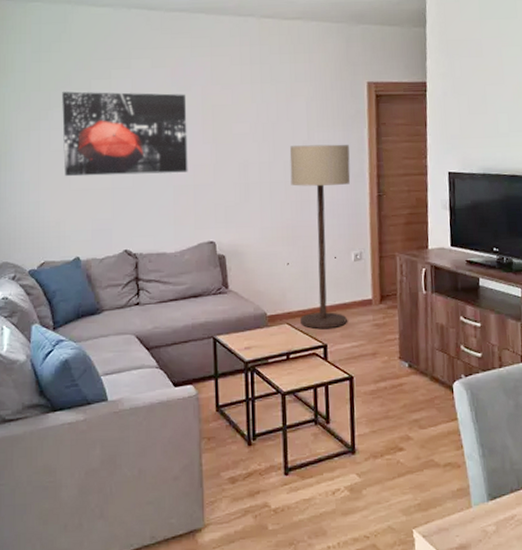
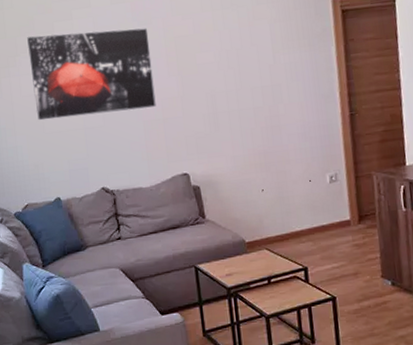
floor lamp: present [289,144,351,329] -> none [256,65,326,253]

